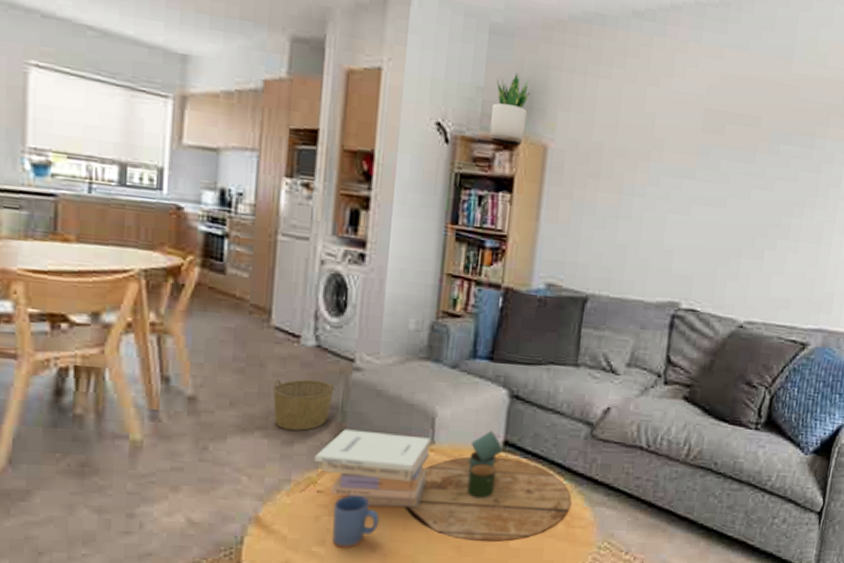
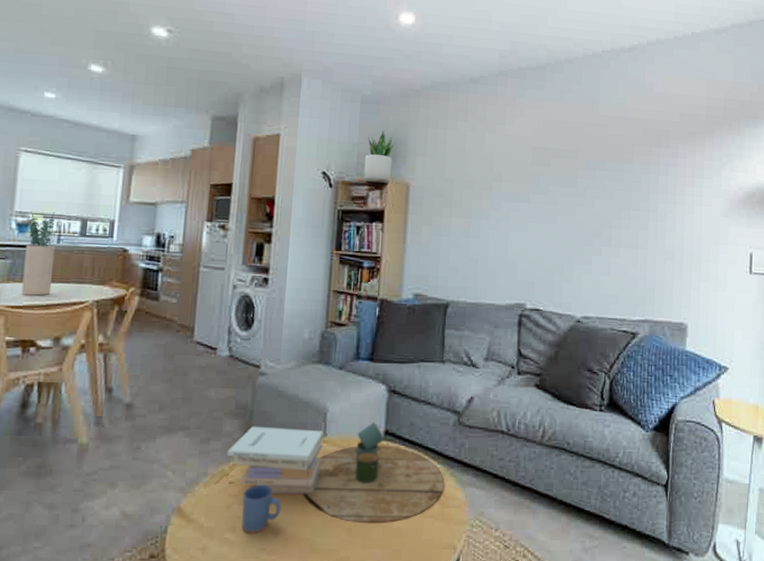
vase: none [44,151,86,260] -> present [21,212,56,296]
basket: present [272,379,335,431] -> none [194,384,244,430]

